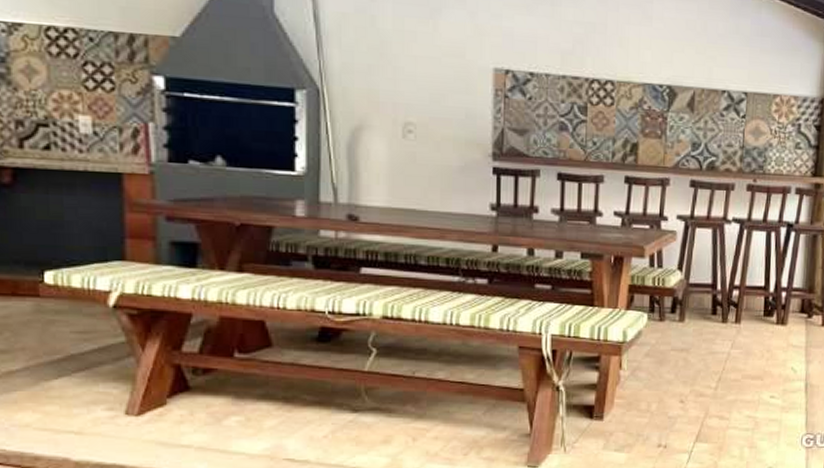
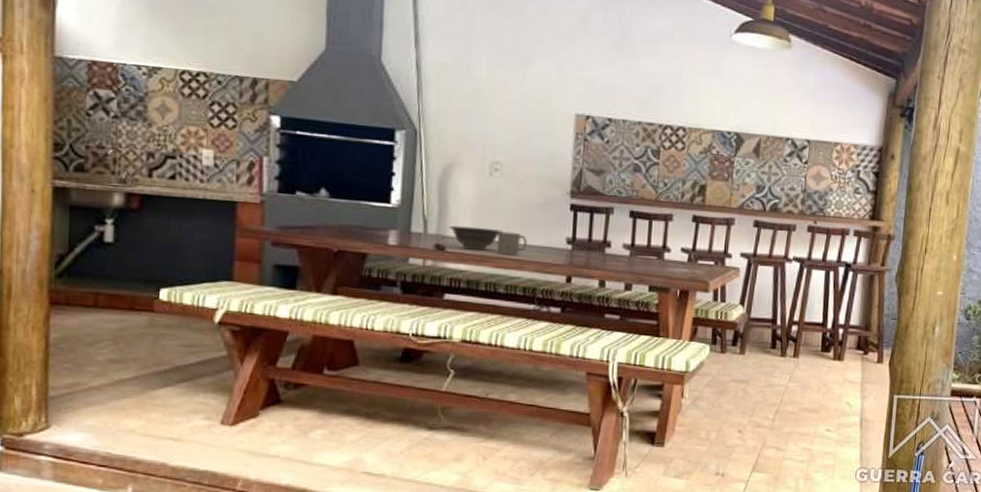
bowl: none [361,193,421,220] -> present [448,225,503,250]
mug: none [414,198,448,224] -> present [496,231,527,255]

